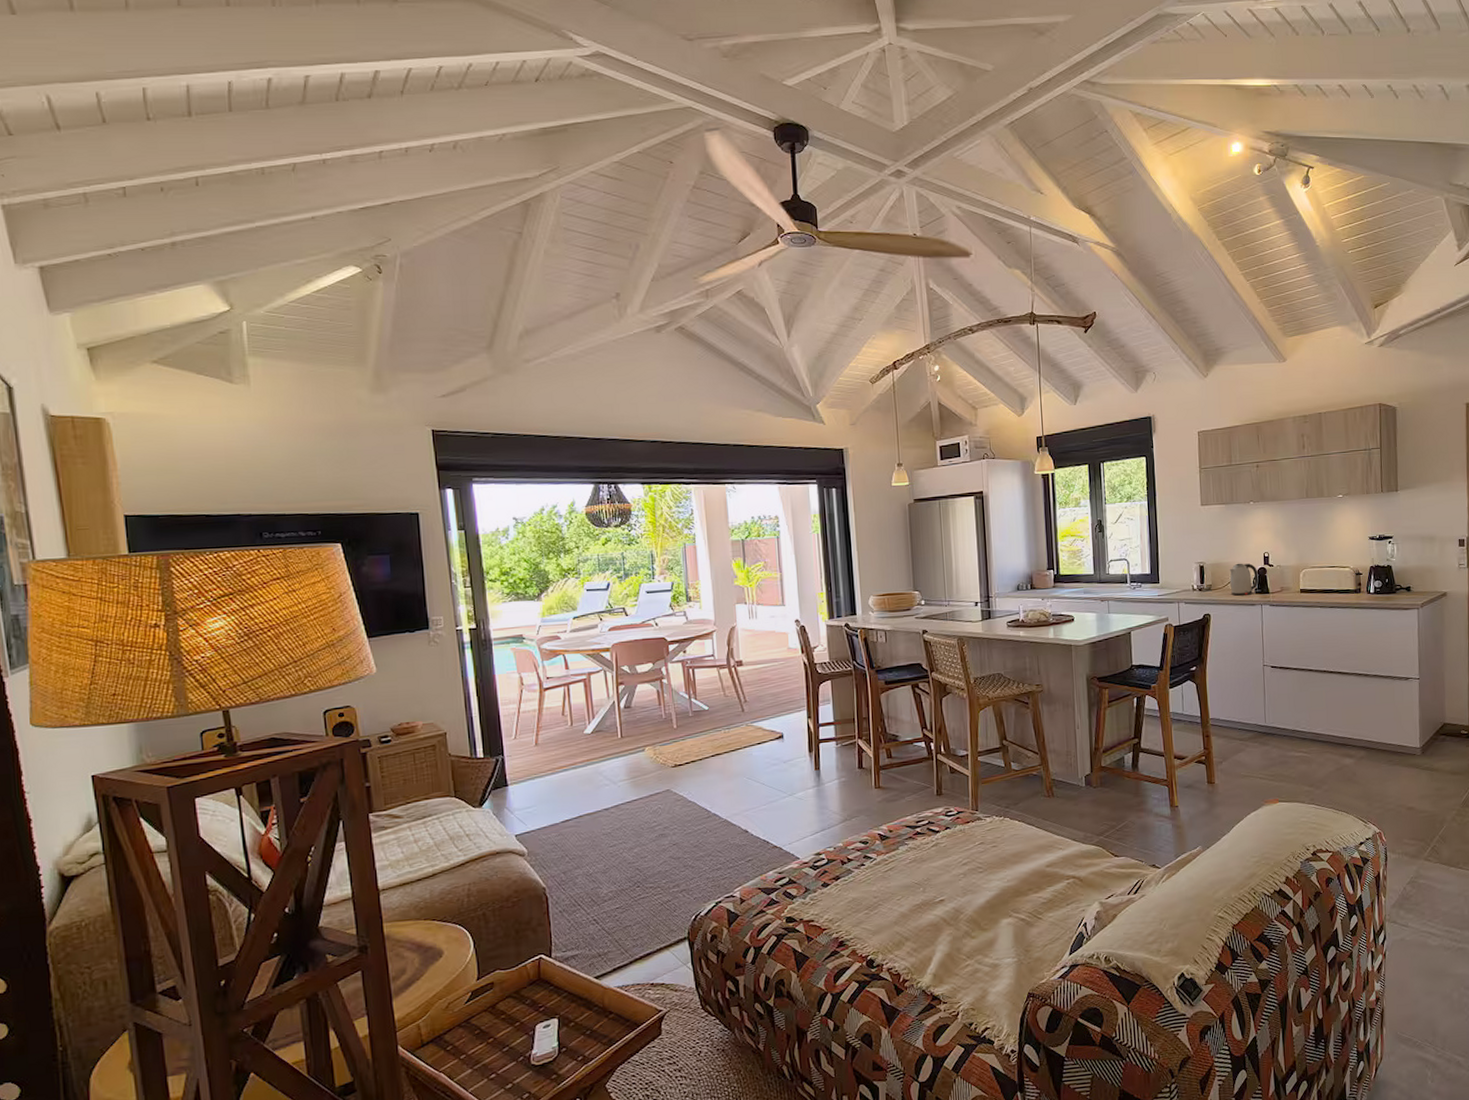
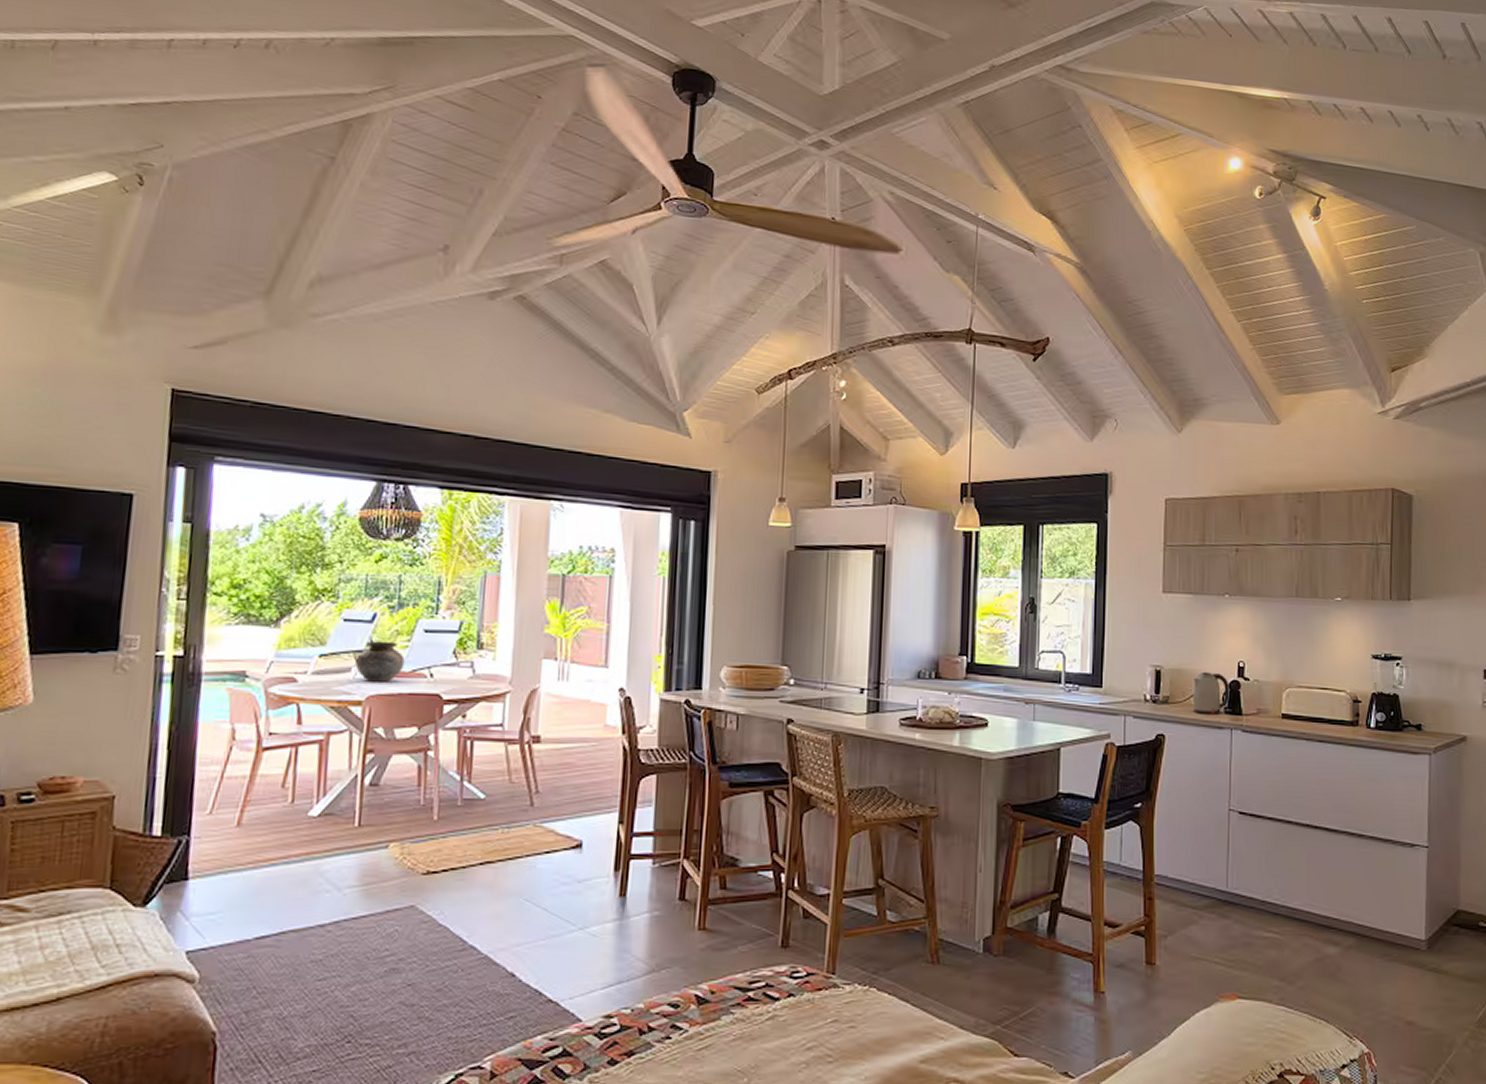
vase: none [600,602,636,634] -> present [355,641,405,682]

